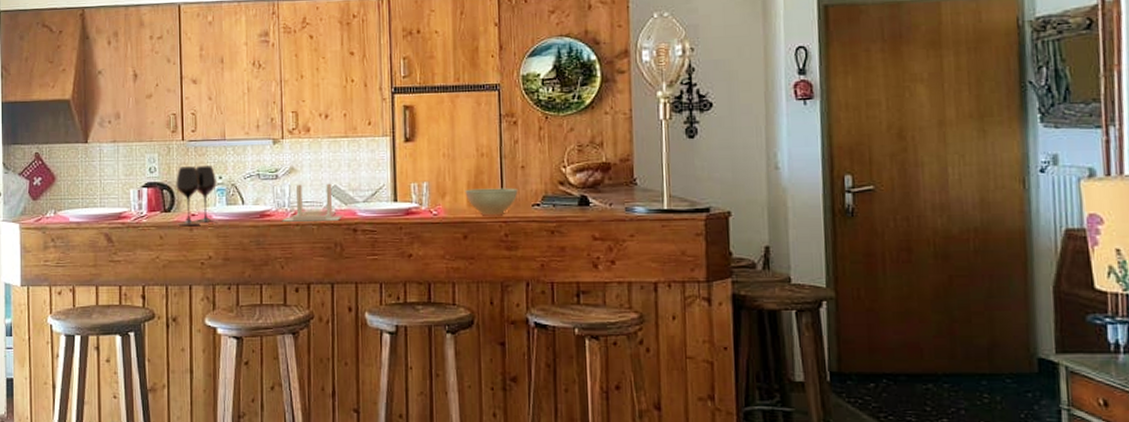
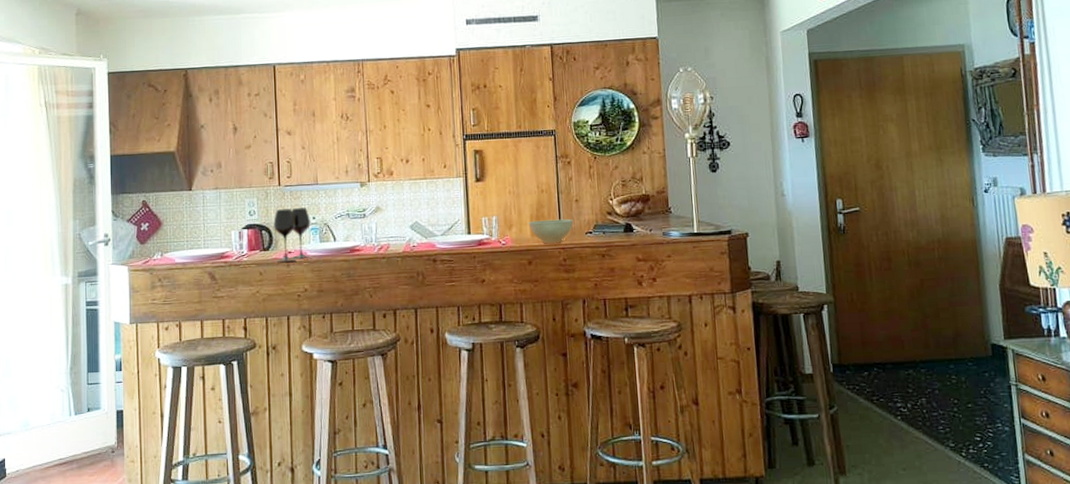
napkin holder: present [282,183,347,222] -> none [370,220,427,256]

